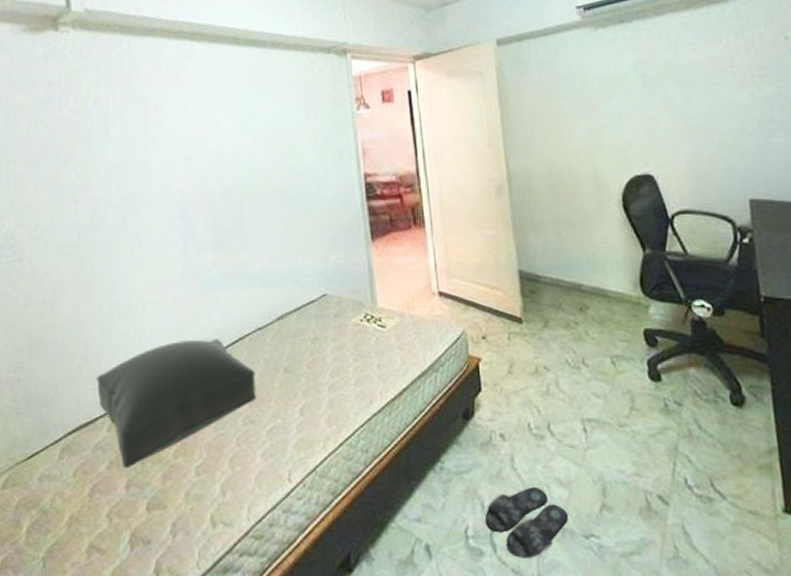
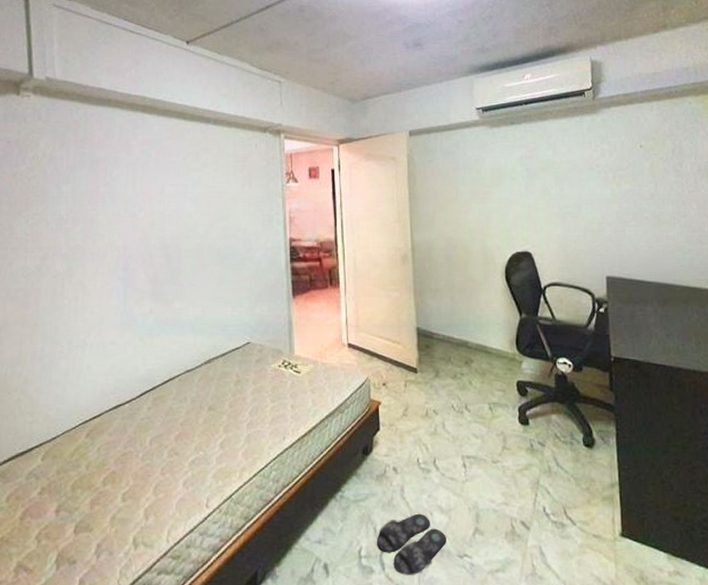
cushion: present [97,338,257,469] -> none [34,378,183,495]

